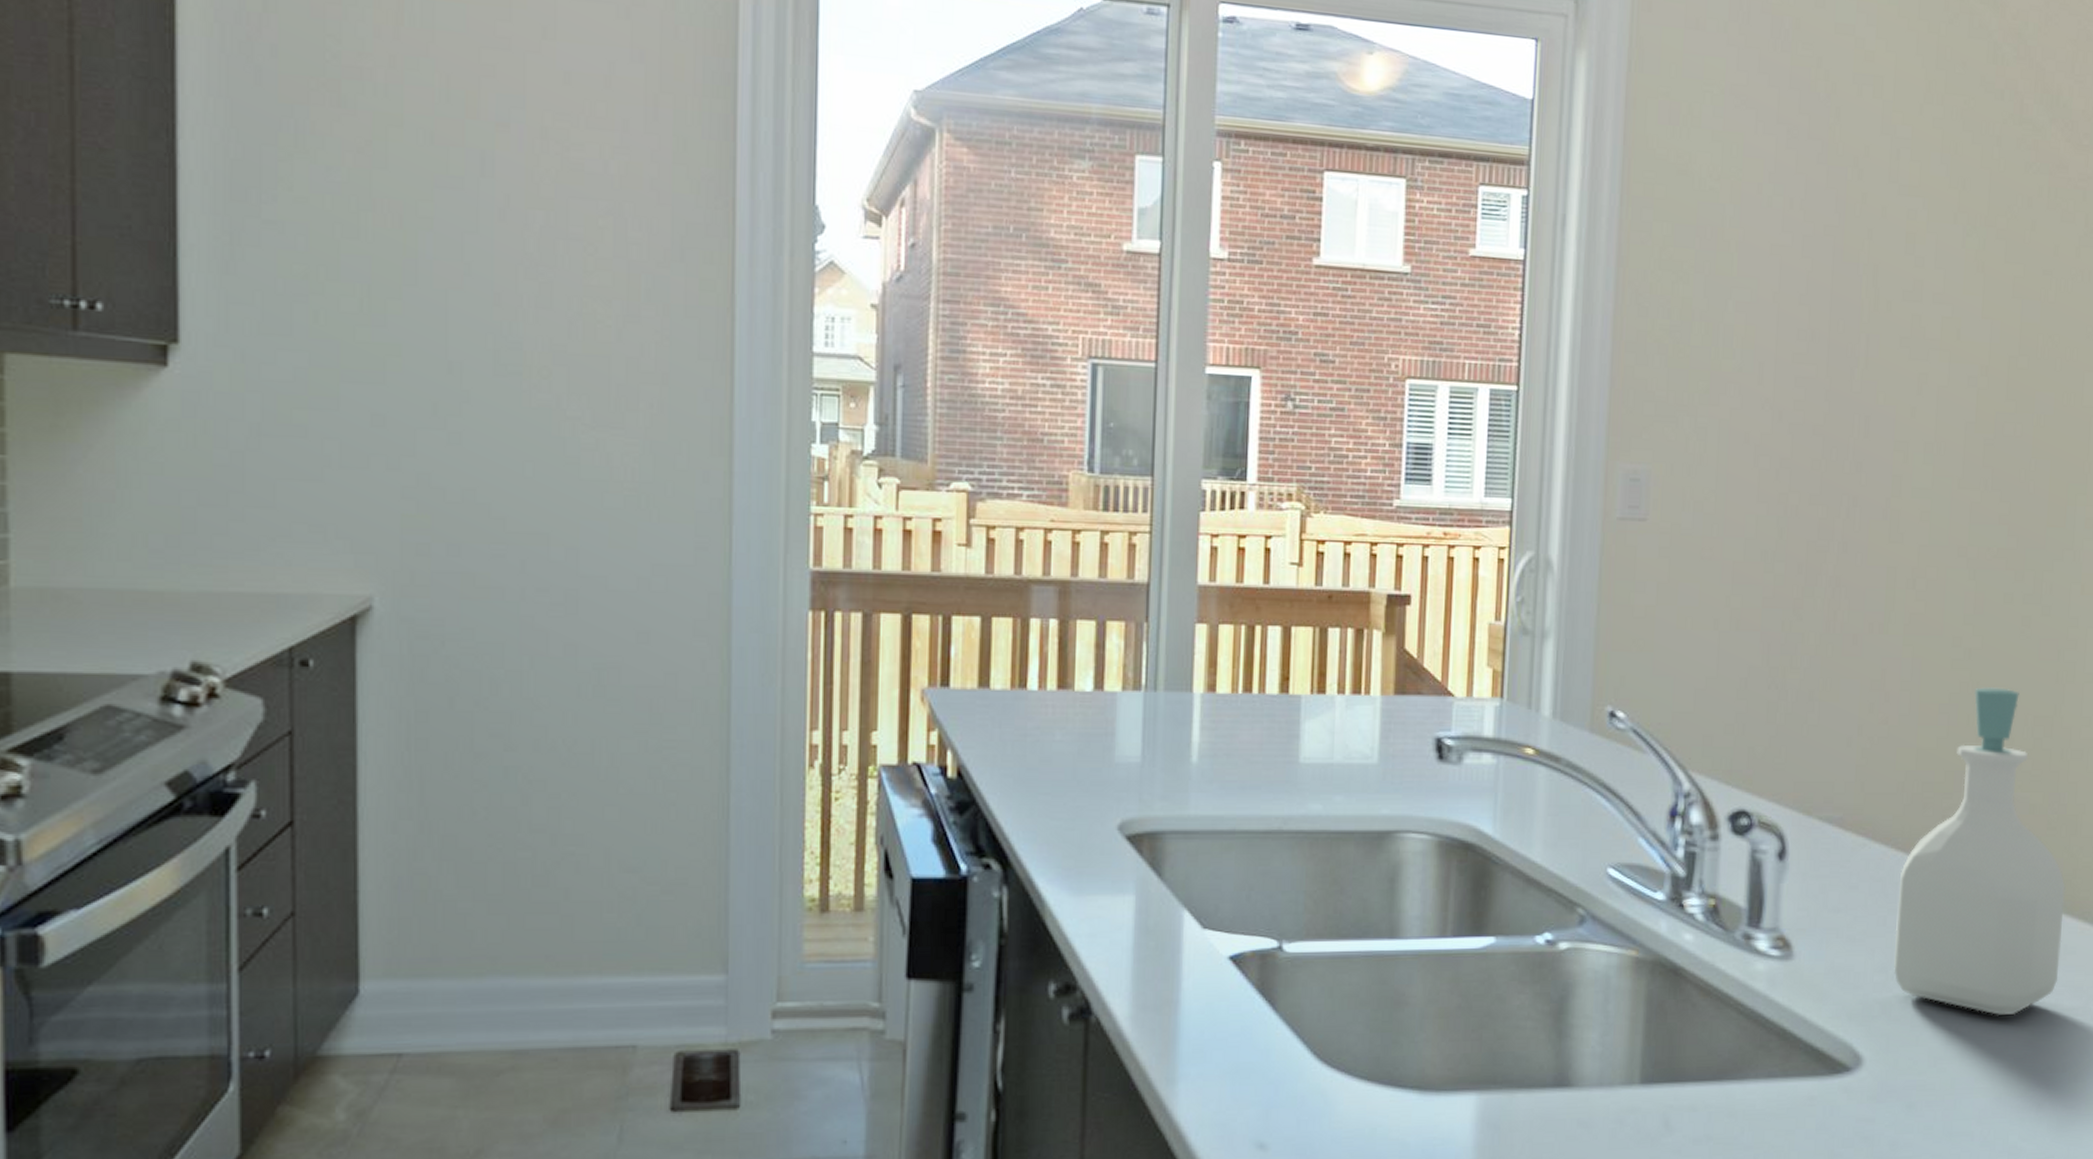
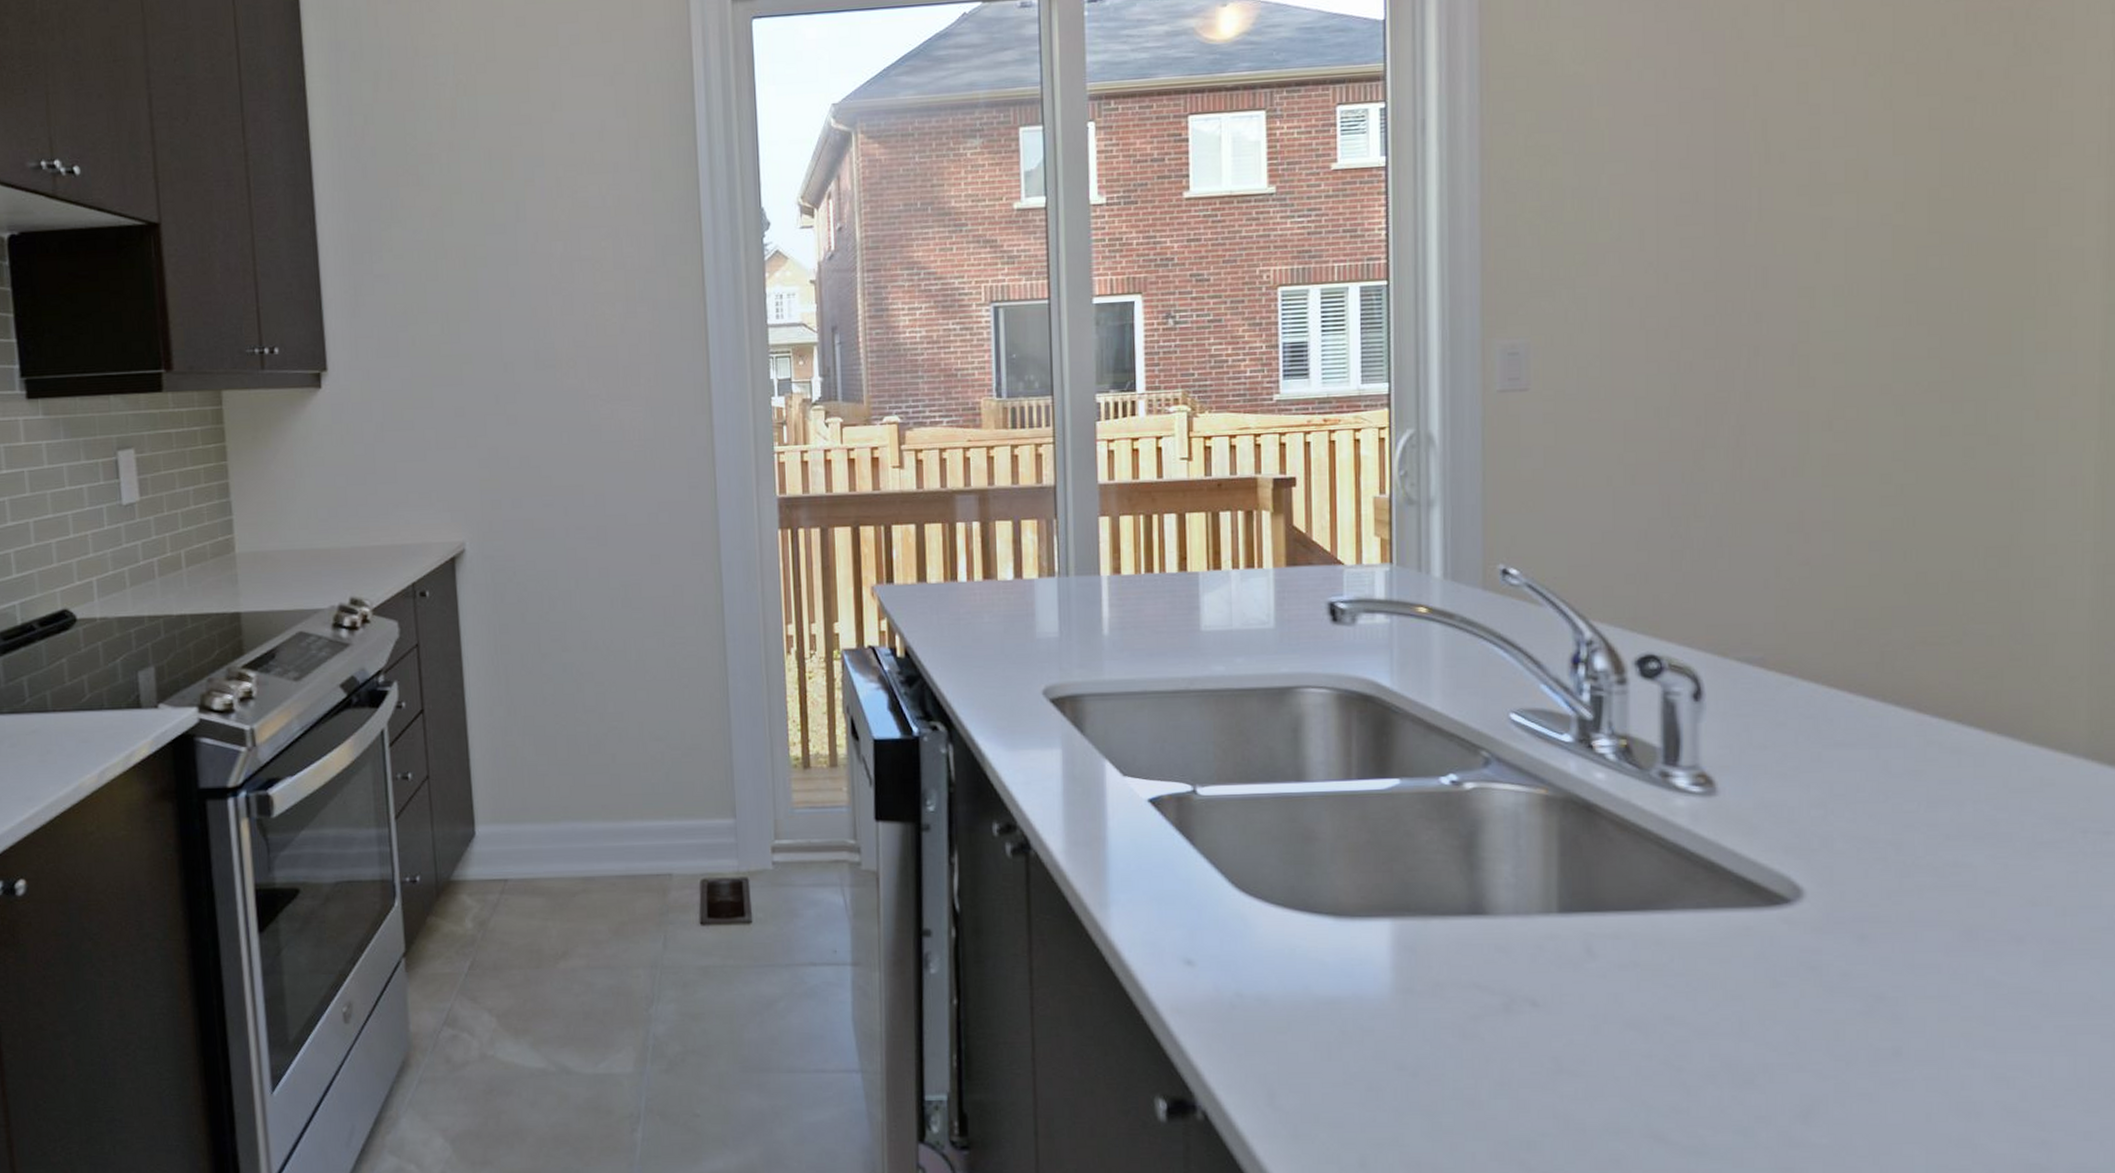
soap bottle: present [1894,687,2065,1015] -> none [1832,521,2037,848]

